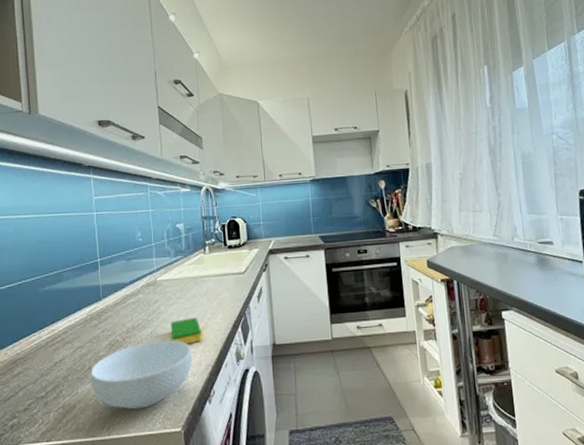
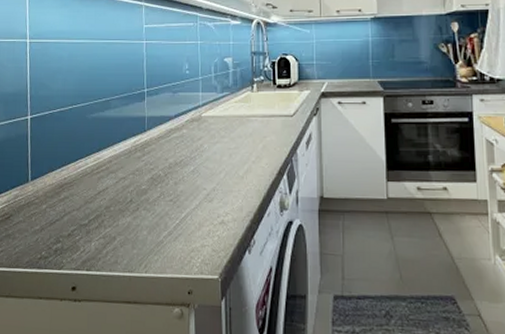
cereal bowl: present [90,340,193,410] -> none [131,180,234,250]
dish sponge: present [170,317,203,344] -> none [213,159,246,187]

